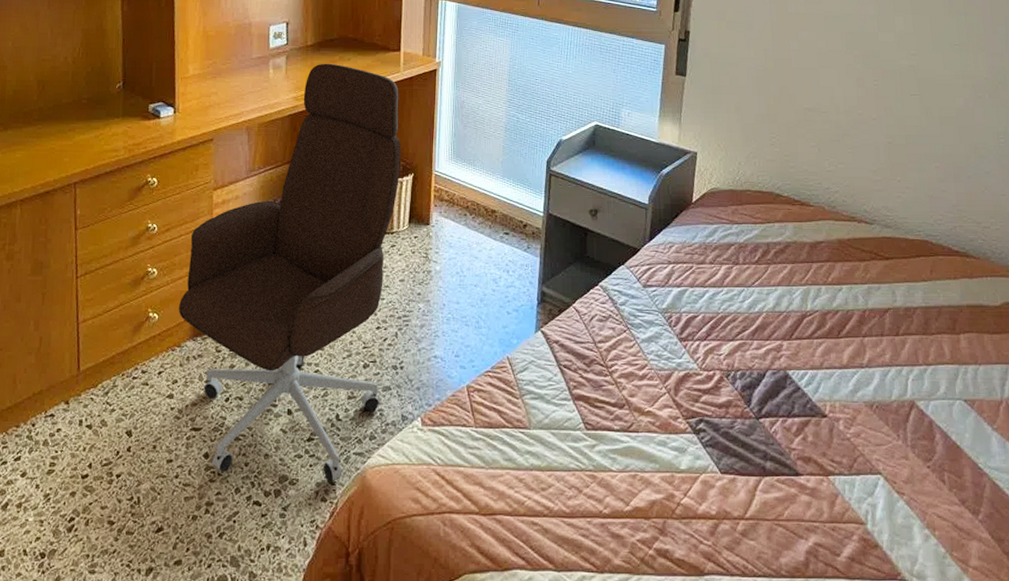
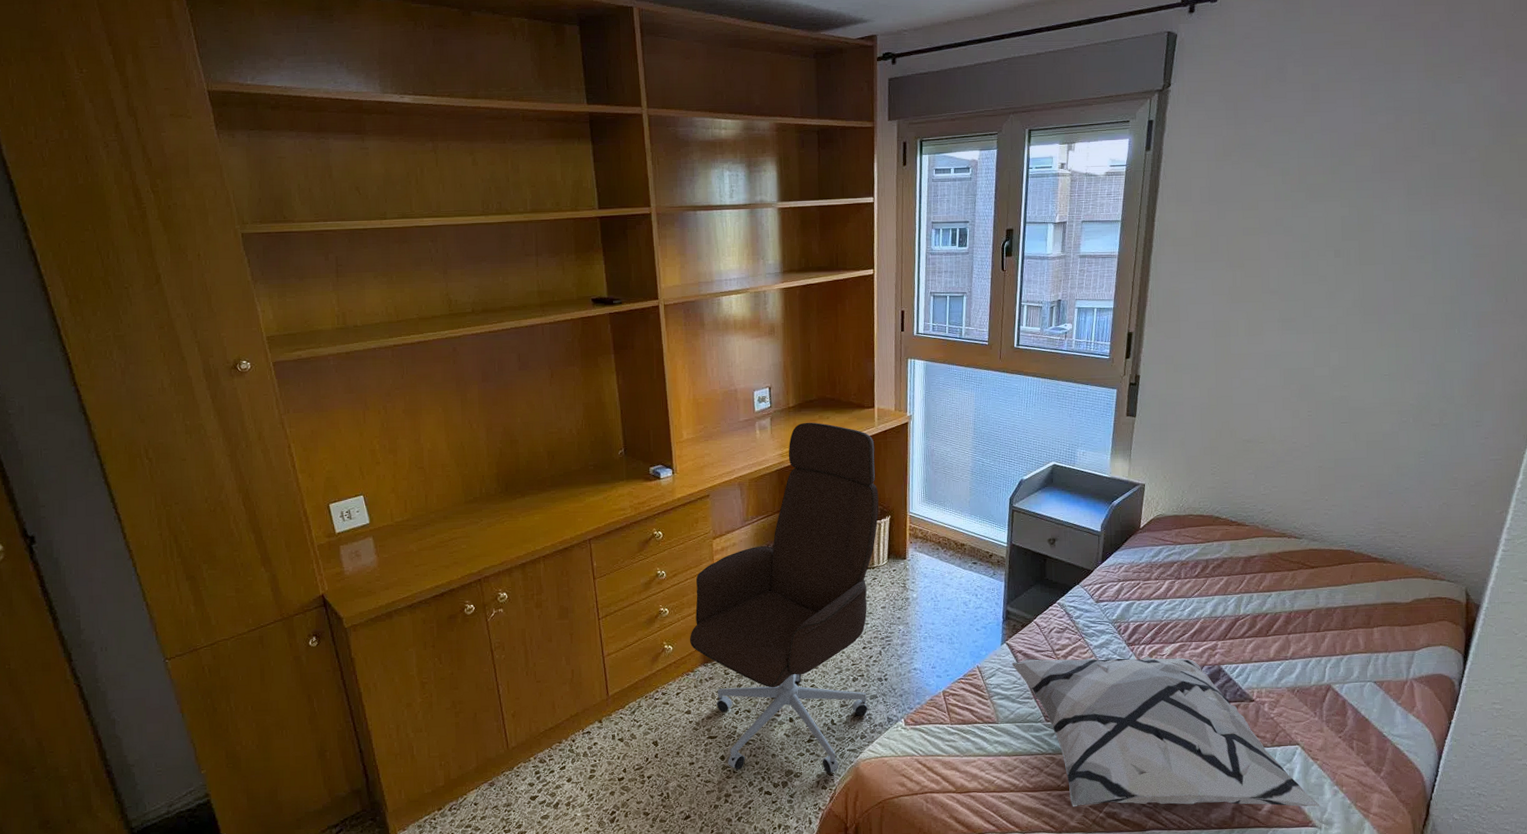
decorative pillow: none [547,352,910,555] -> present [1012,656,1320,807]

